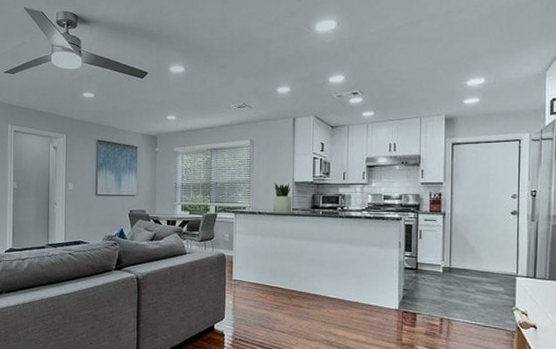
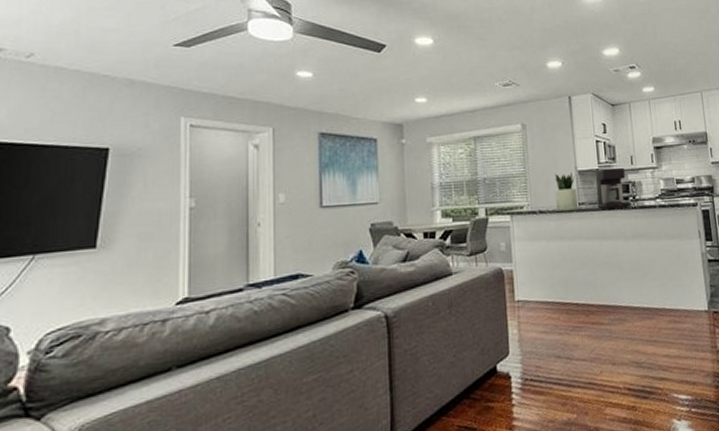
coffee maker: none [308,181,337,216] -> present [596,167,629,210]

